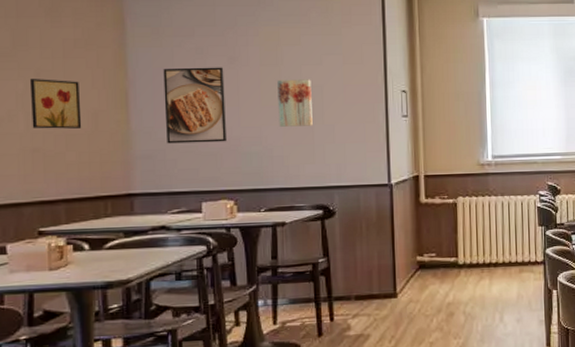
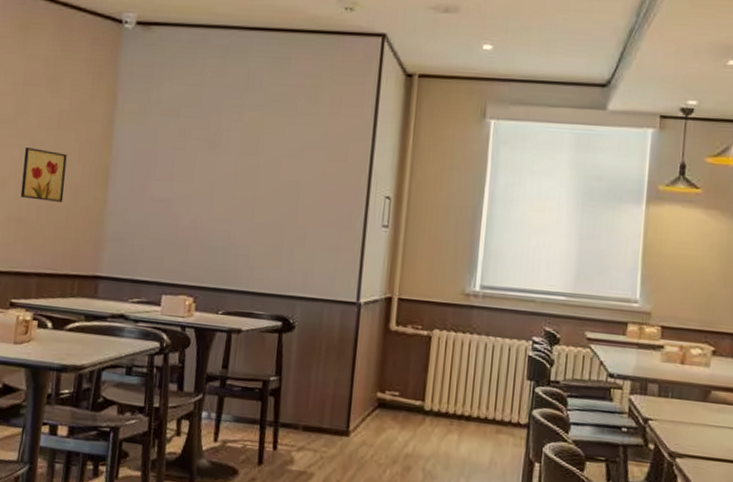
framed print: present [163,67,228,144] -> none [138,148,203,233]
wall art: present [277,79,313,127] -> none [249,171,289,226]

